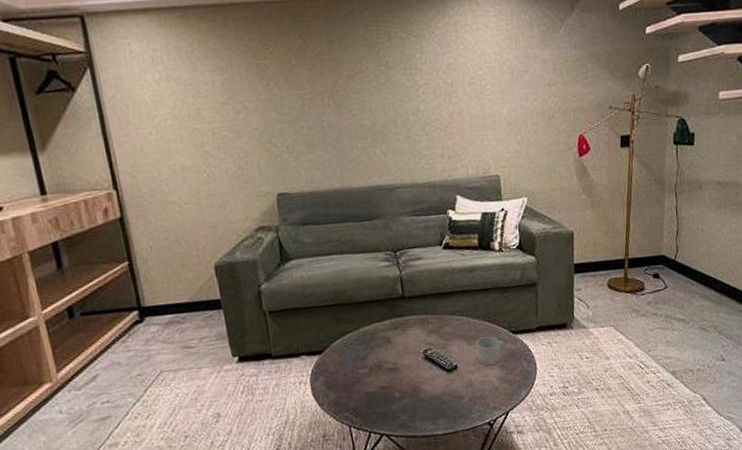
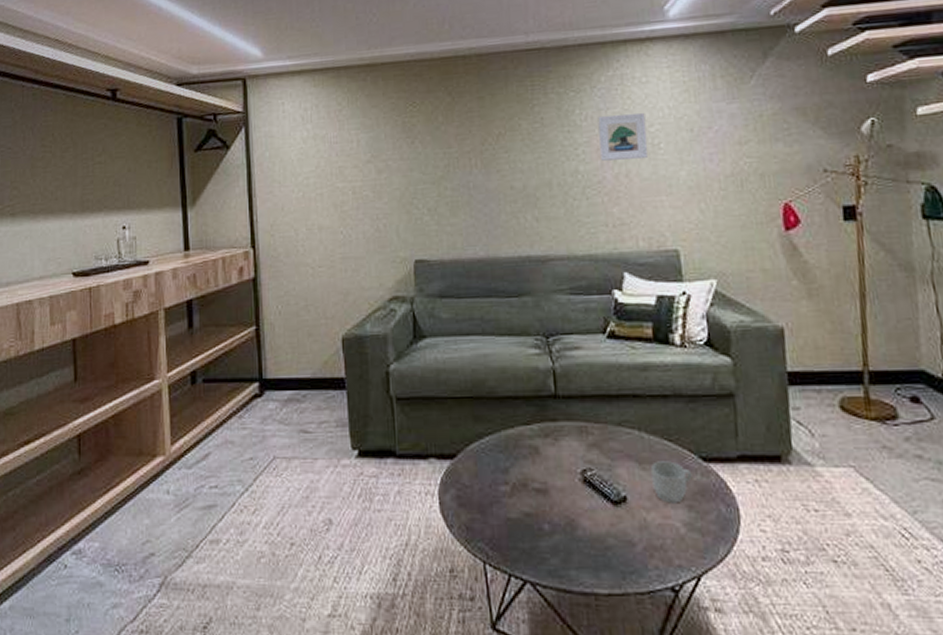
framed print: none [435,57,477,101] -> present [598,112,648,161]

